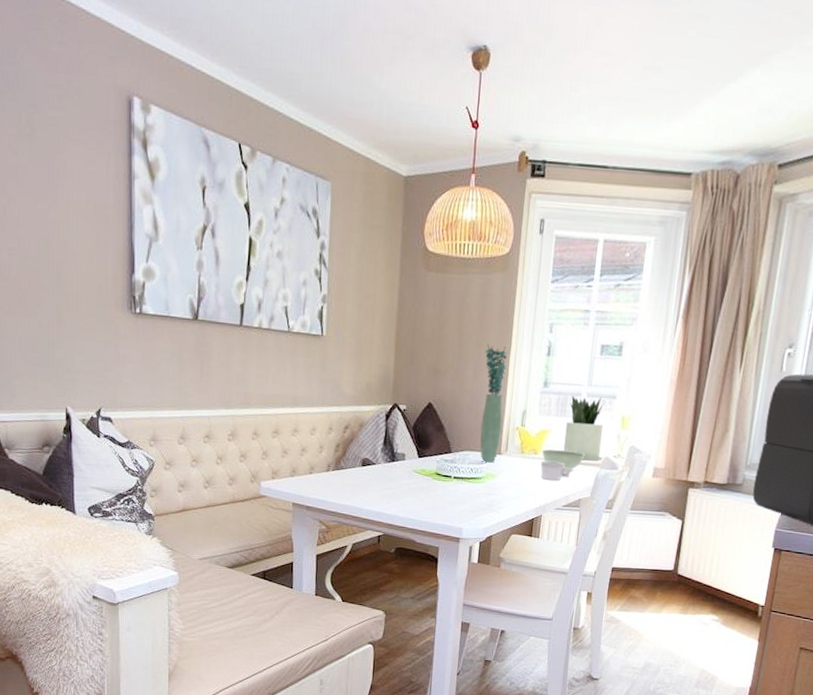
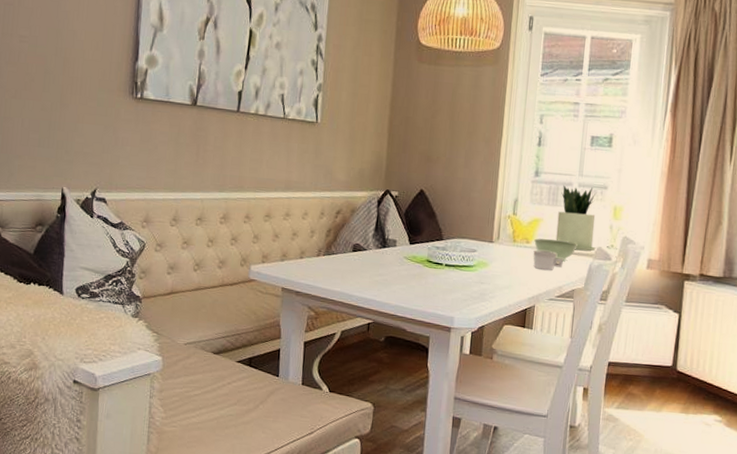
vase: present [480,343,508,463] -> none [471,132,499,251]

